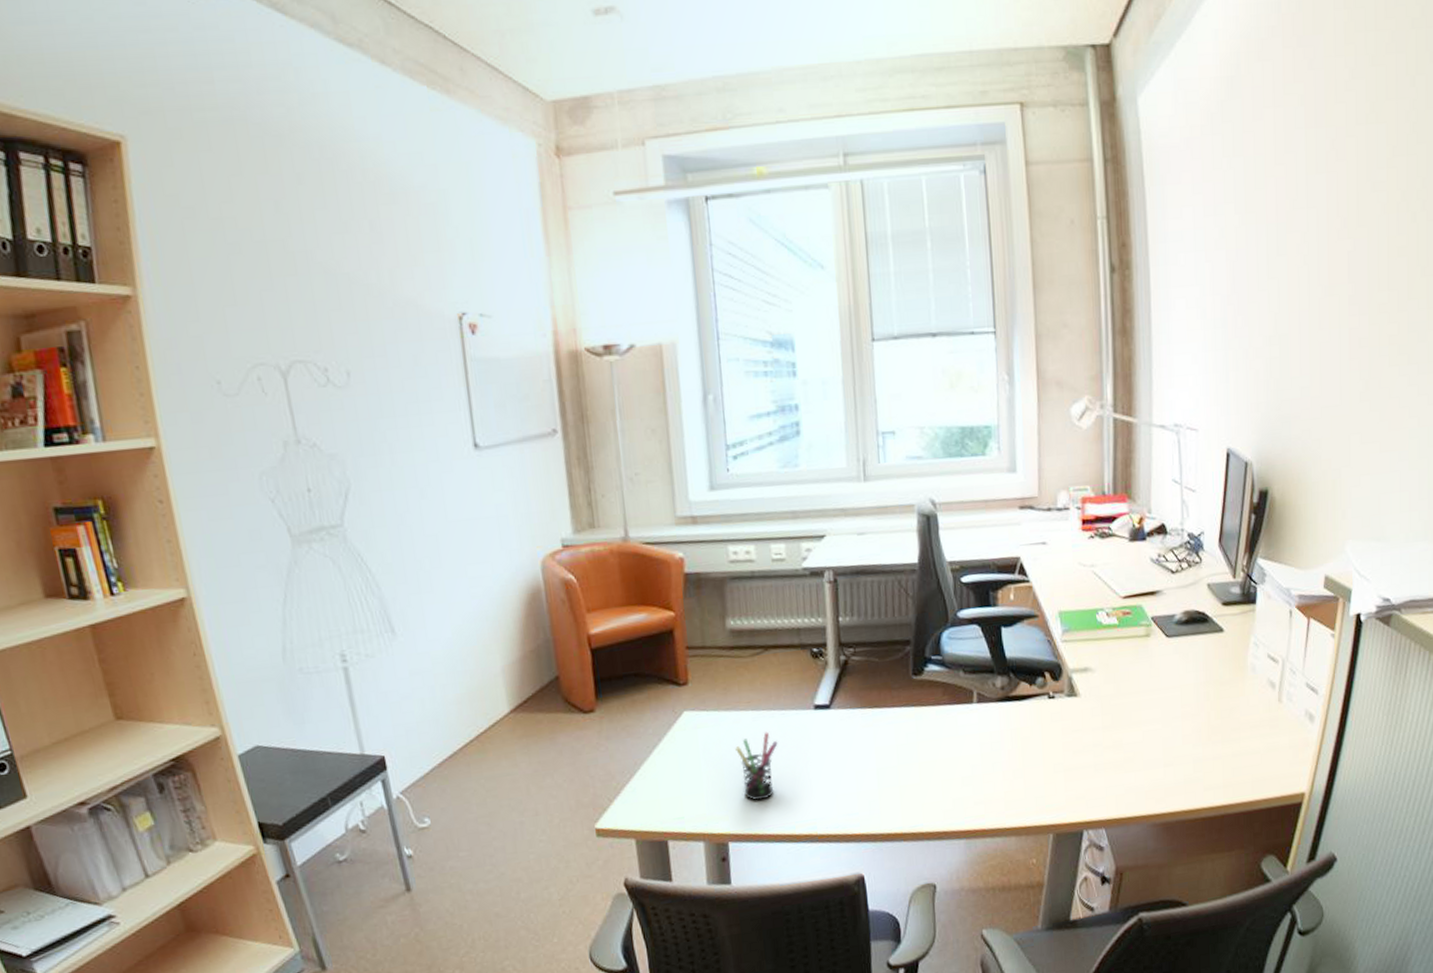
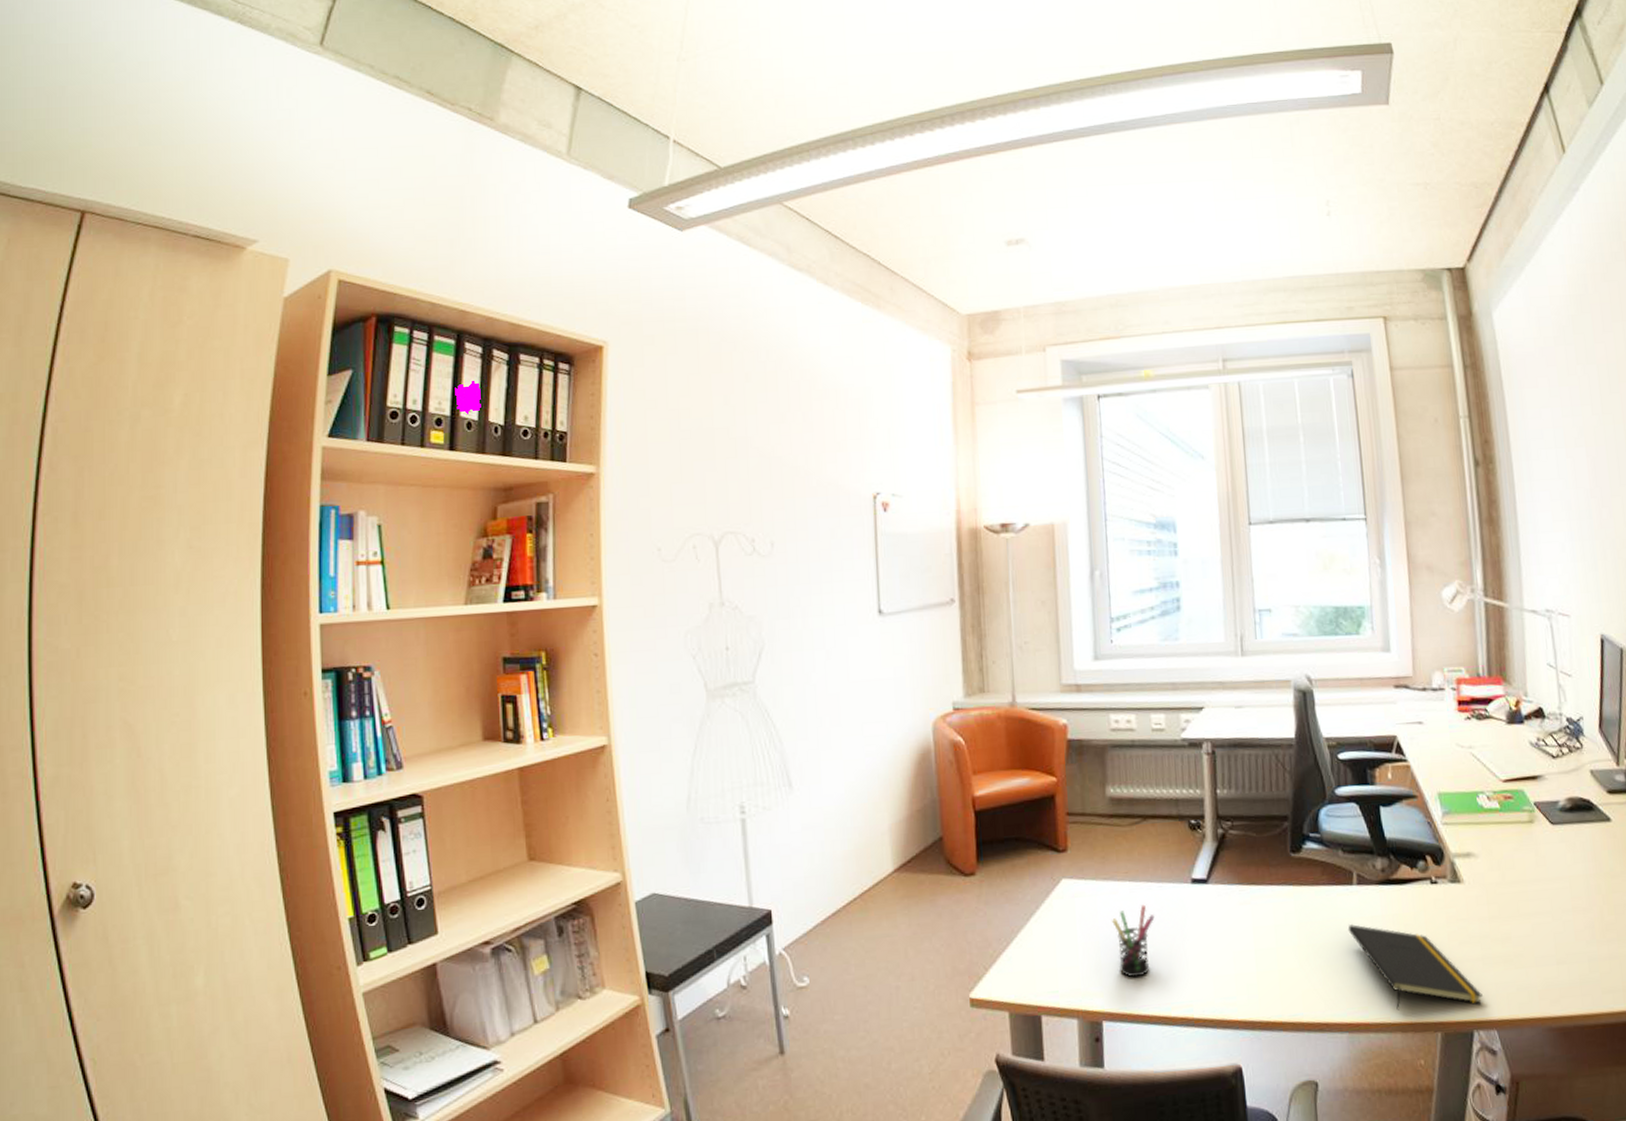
notepad: none [967,739,1093,817] -> present [1348,923,1483,1011]

